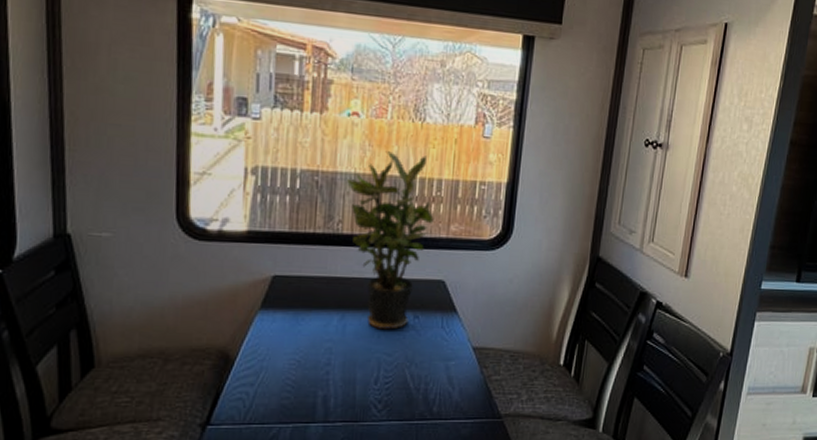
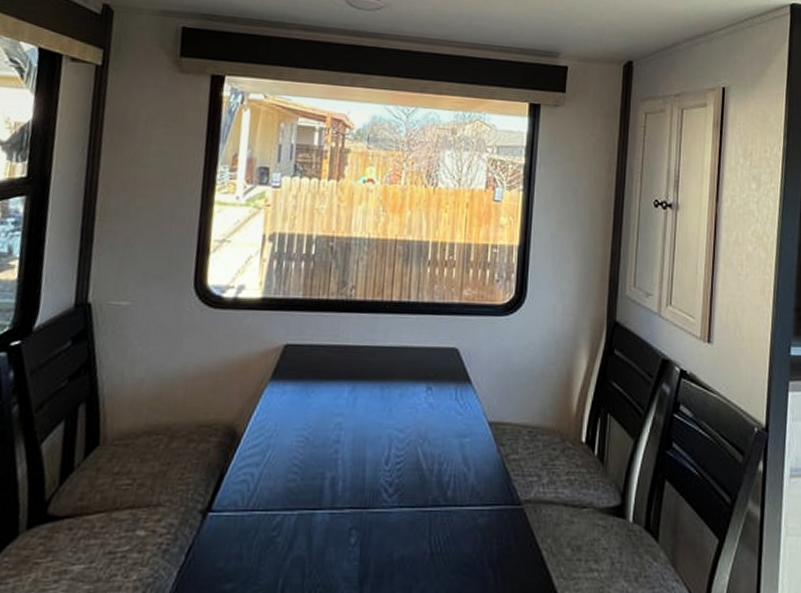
potted plant: present [347,151,434,330] -> none [361,216,447,403]

